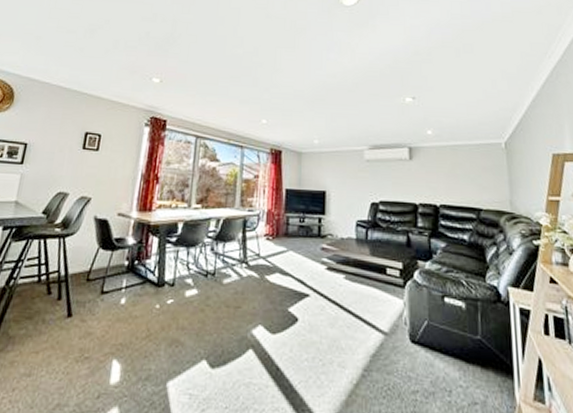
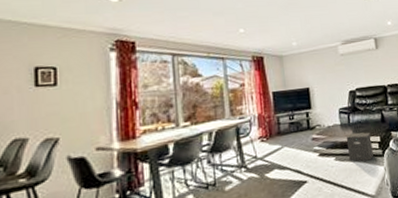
speaker: none [360,251,392,289] -> present [346,132,374,162]

